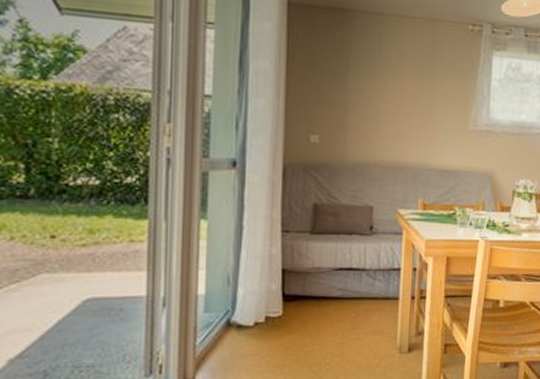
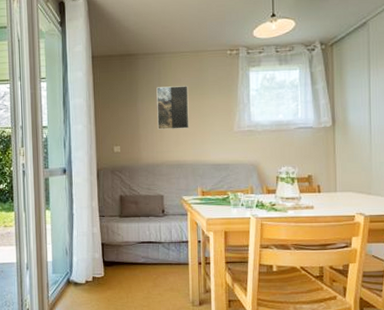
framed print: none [372,59,417,120] -> present [156,86,189,130]

